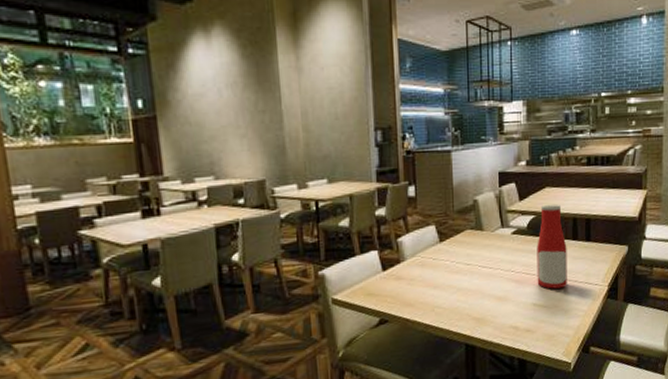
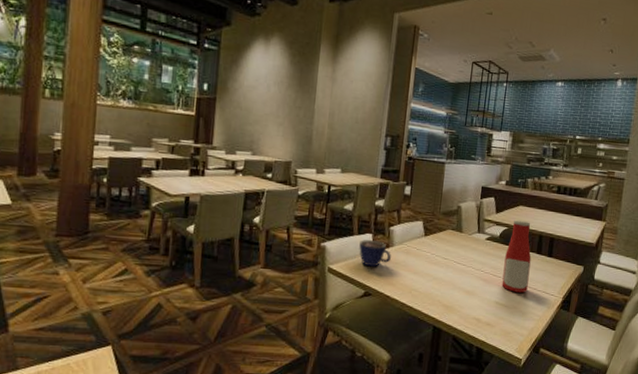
cup: none [364,257,404,290] -> present [359,240,391,267]

